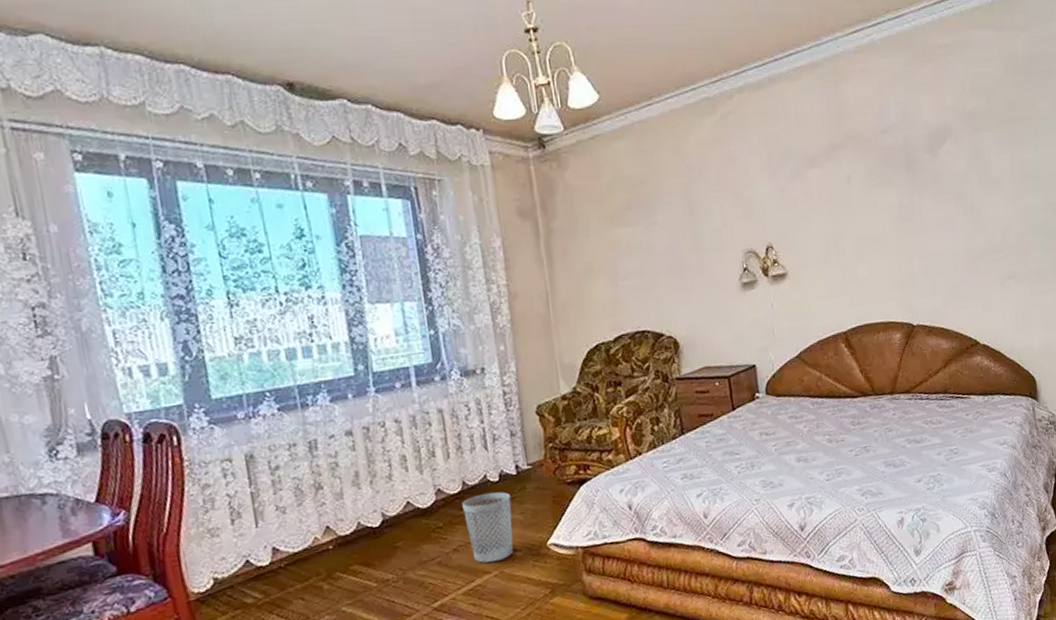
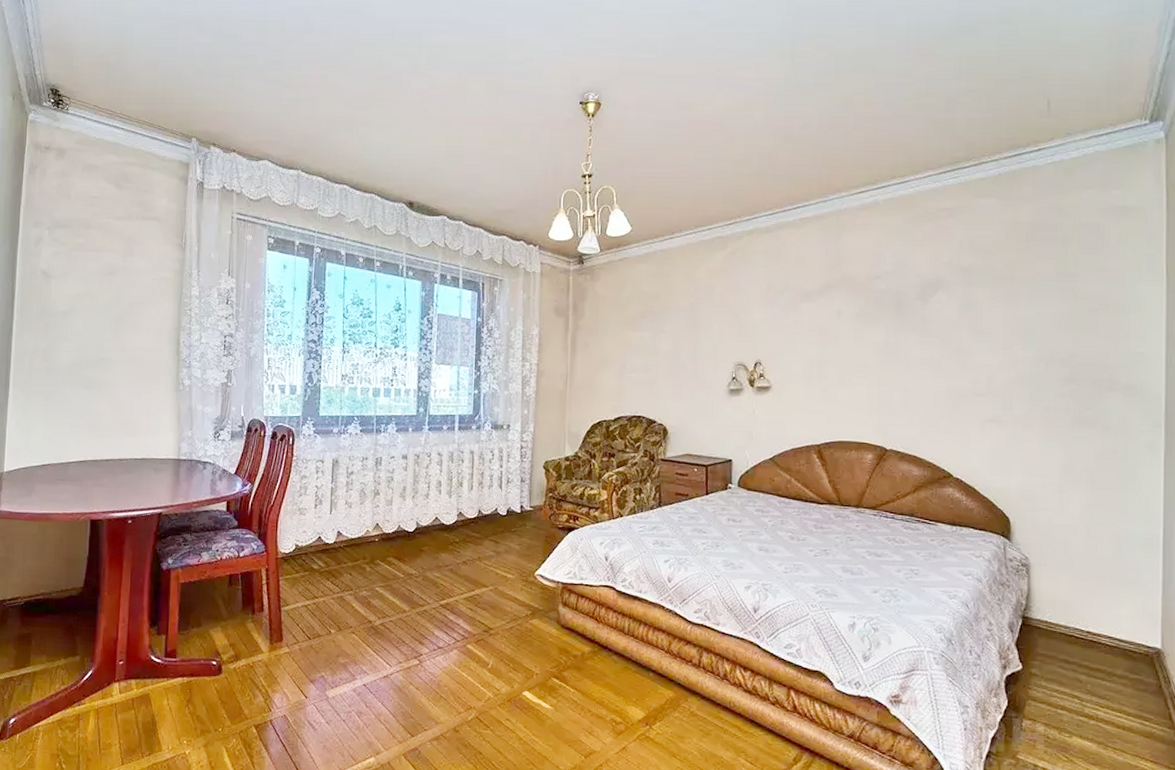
wastebasket: present [462,491,514,563] -> none [475,522,513,578]

